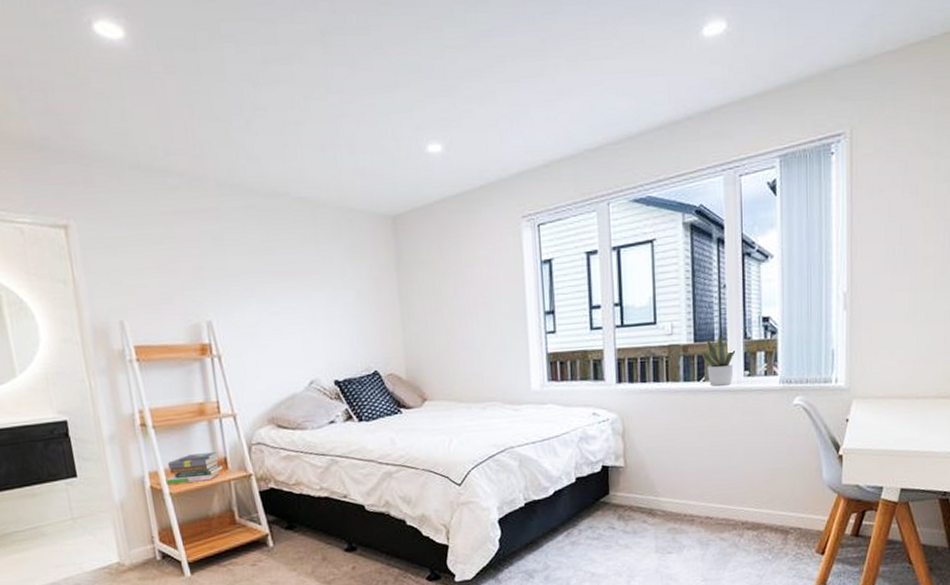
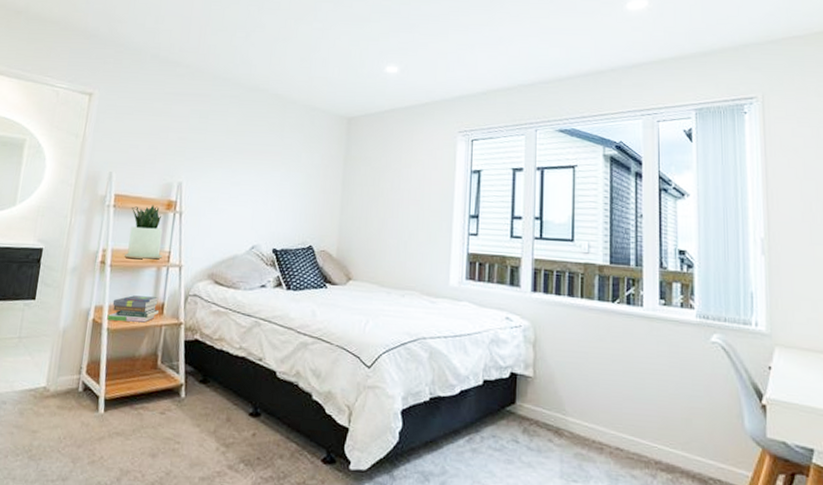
planter: none [160,352,211,417] -> present [124,205,163,260]
potted plant: present [703,334,736,387] -> none [618,259,652,312]

